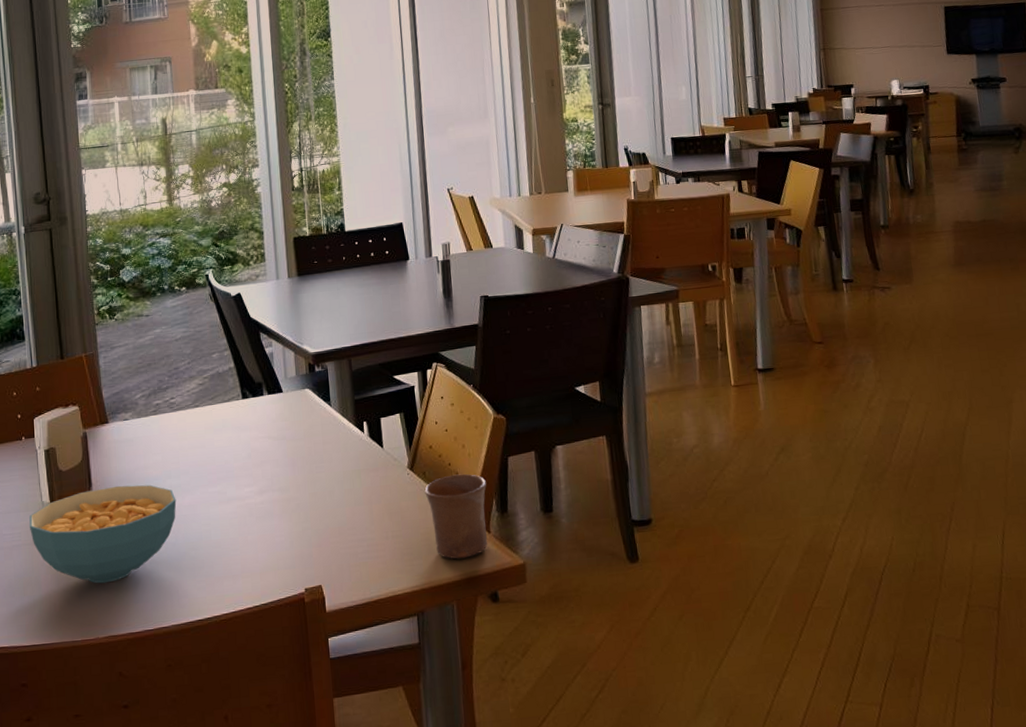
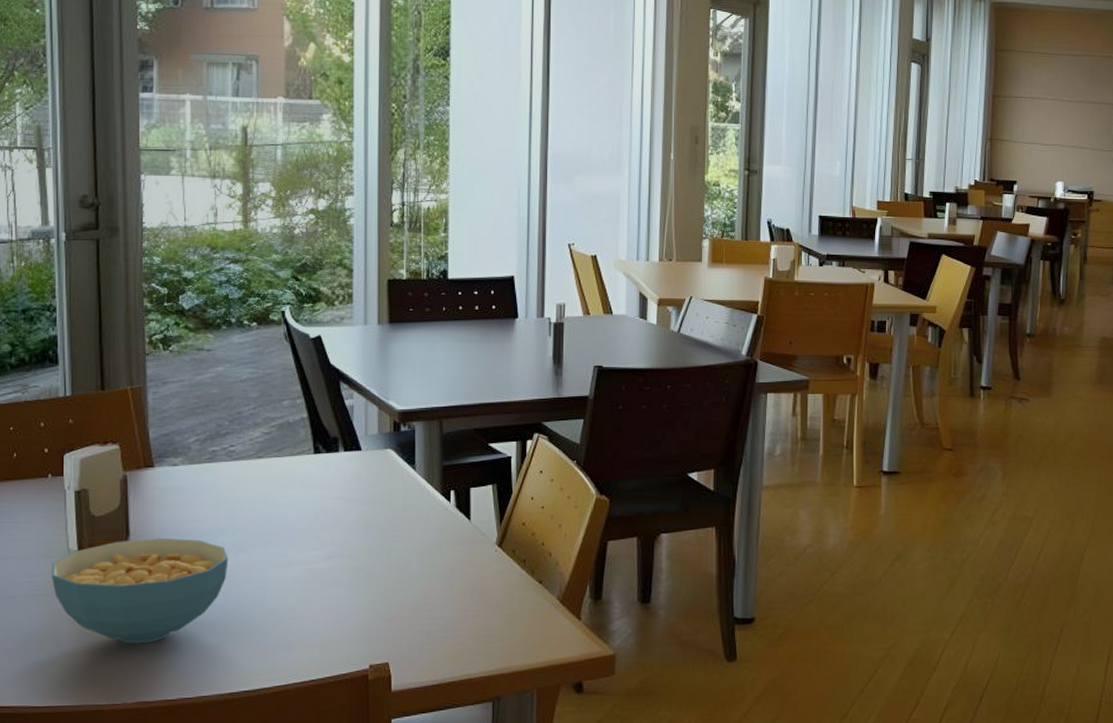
mug: present [424,473,488,559] -> none [513,555,581,645]

